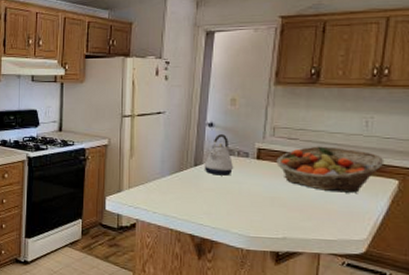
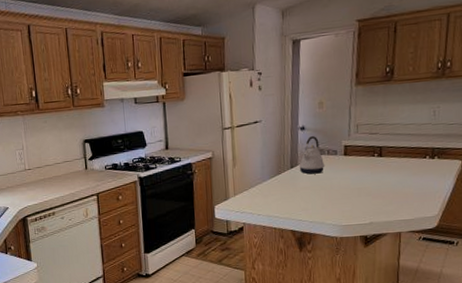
fruit basket: present [276,146,385,193] -> none [361,136,450,177]

